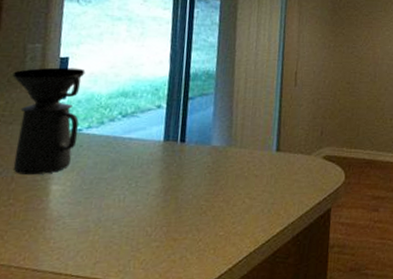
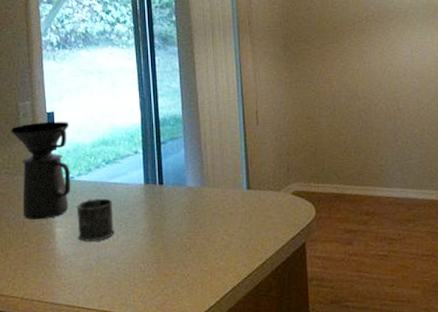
mug: none [76,154,124,201] -> present [76,198,115,242]

